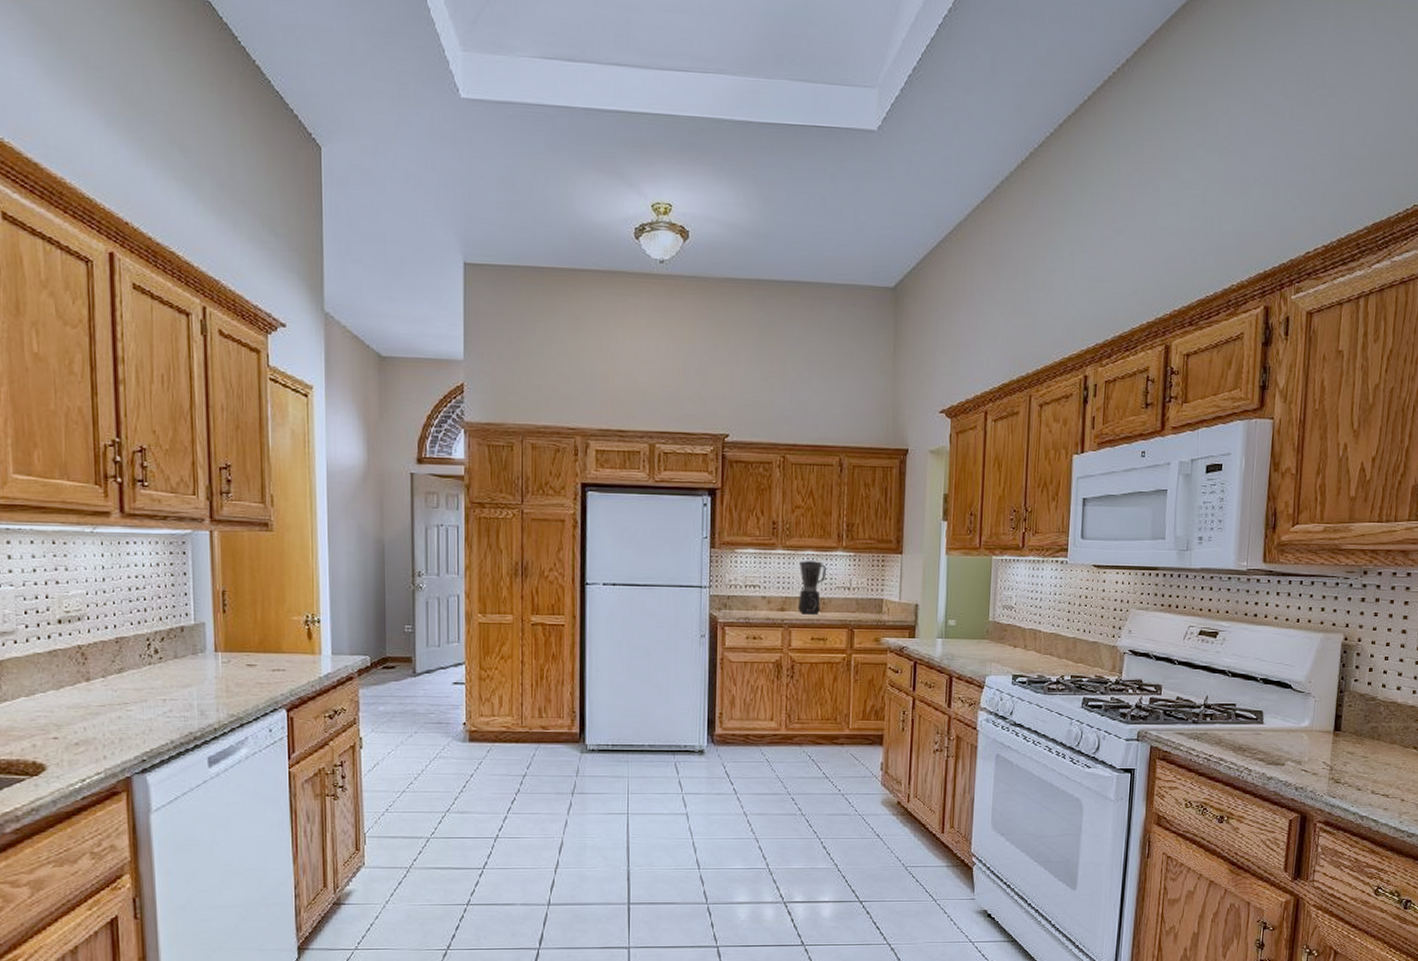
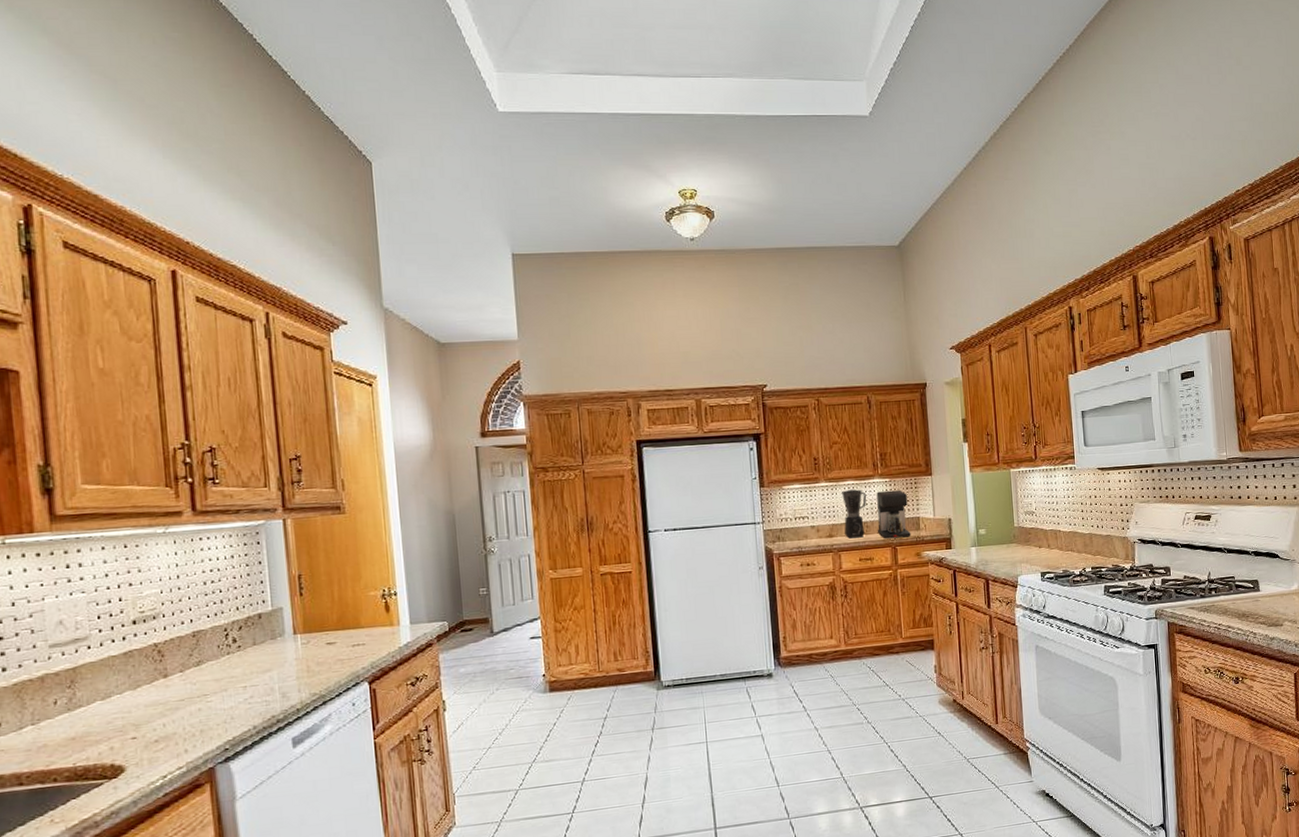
coffee maker: none [834,566,872,620] -> present [876,490,911,539]

